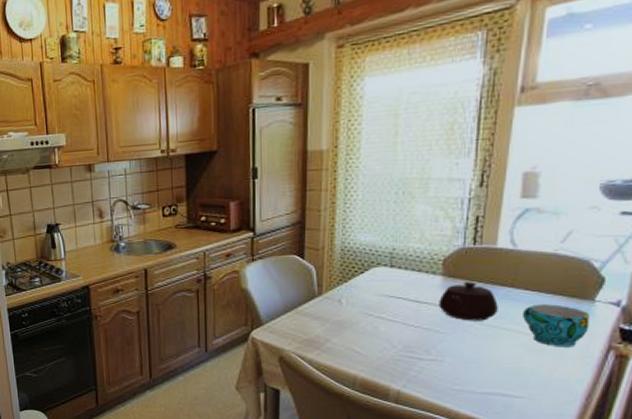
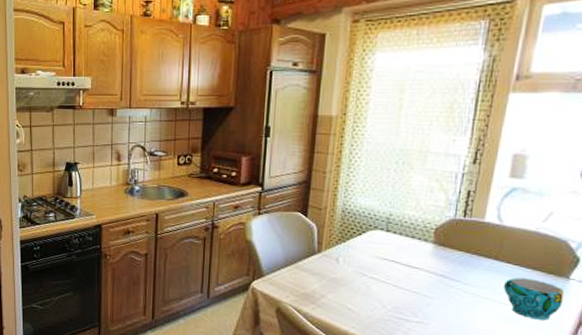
teapot: present [439,281,498,321] -> none [428,251,482,289]

